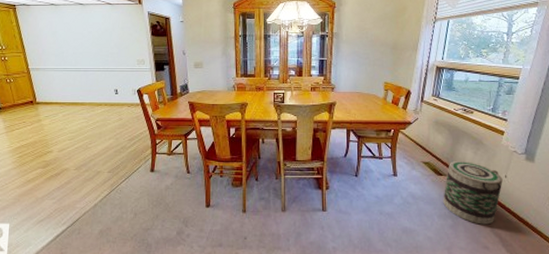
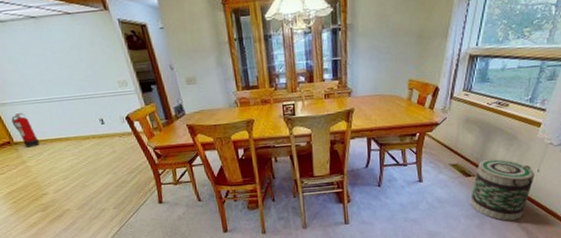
fire extinguisher: none [39,77,59,108] -> present [11,112,40,148]

